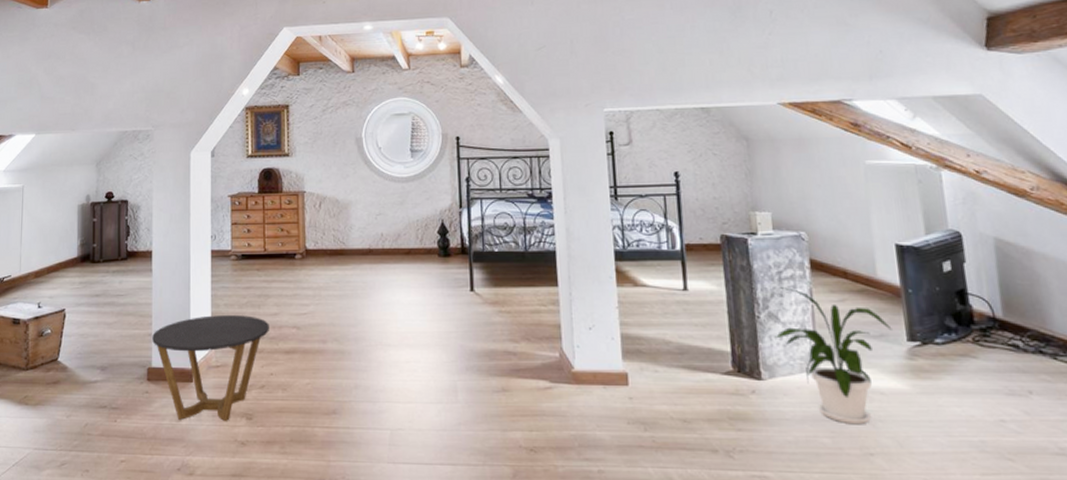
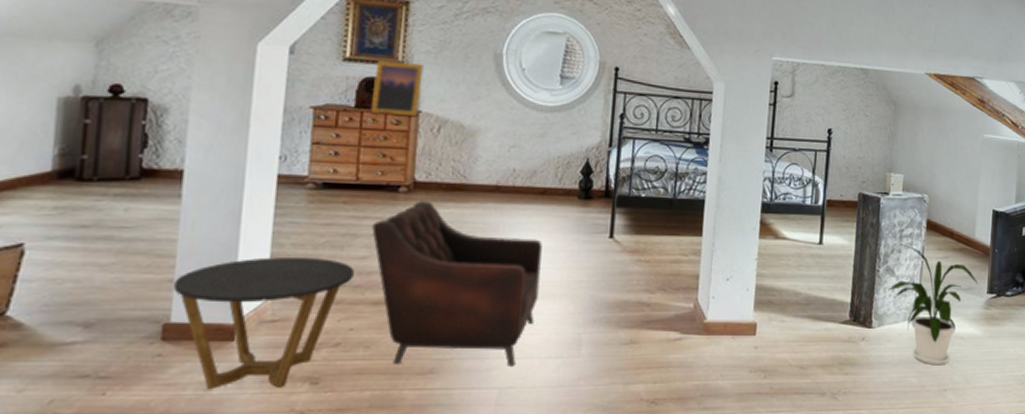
picture frame: none [269,153,304,197] -> present [370,61,424,117]
armchair: none [279,265,416,410] -> present [372,201,542,367]

